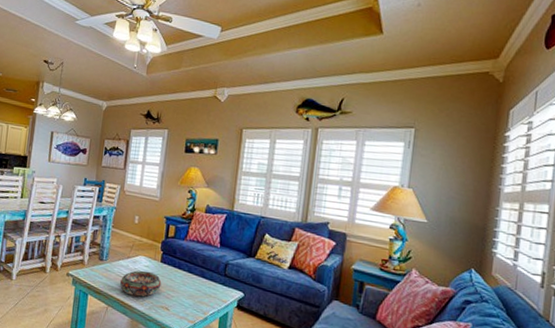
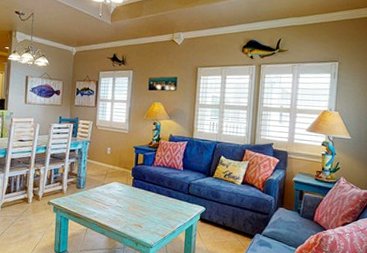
decorative bowl: present [120,270,162,297] -> none [97,195,134,218]

